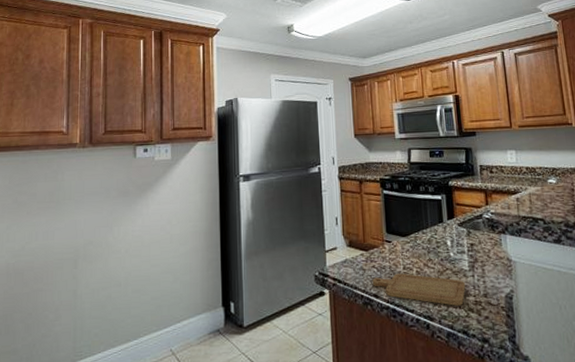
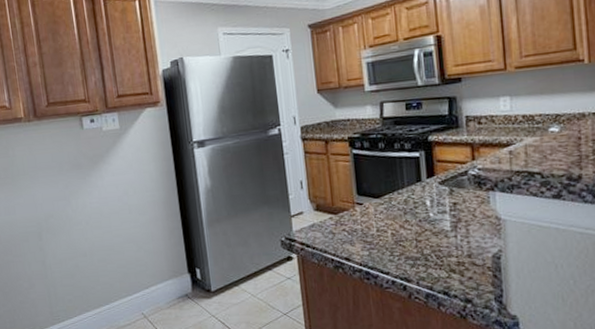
chopping board: present [372,273,466,306] -> none [343,236,448,267]

